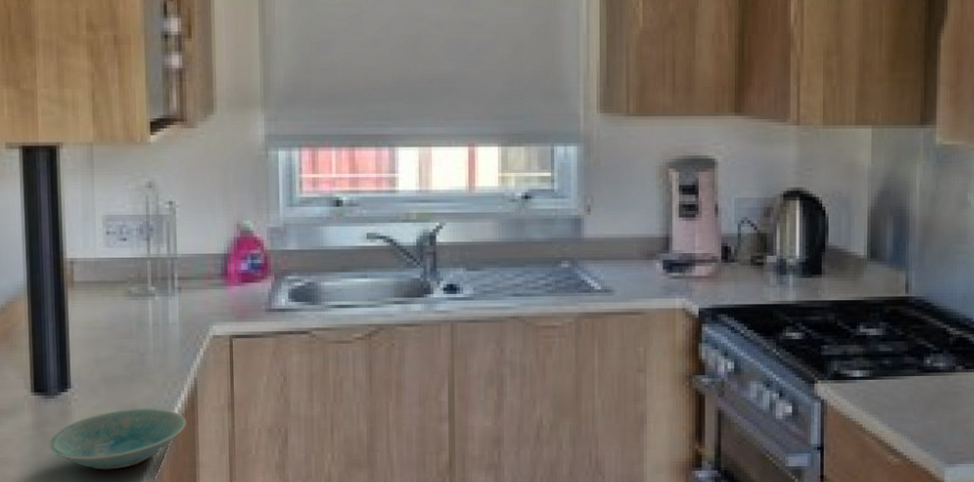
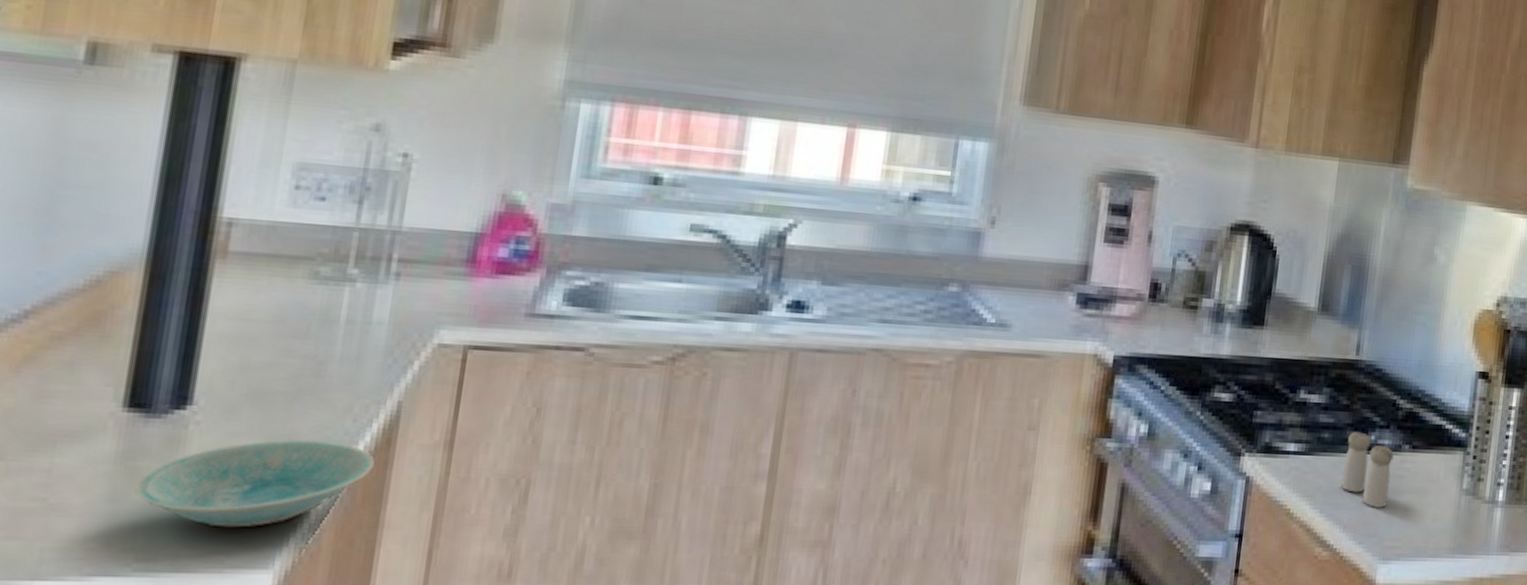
salt and pepper shaker: none [904,357,949,421] -> present [1340,432,1394,509]

